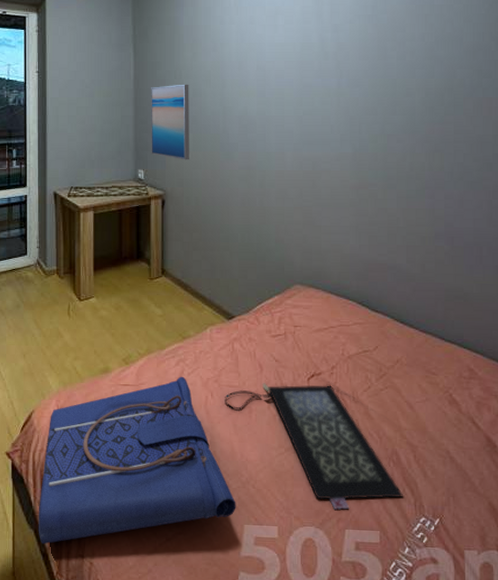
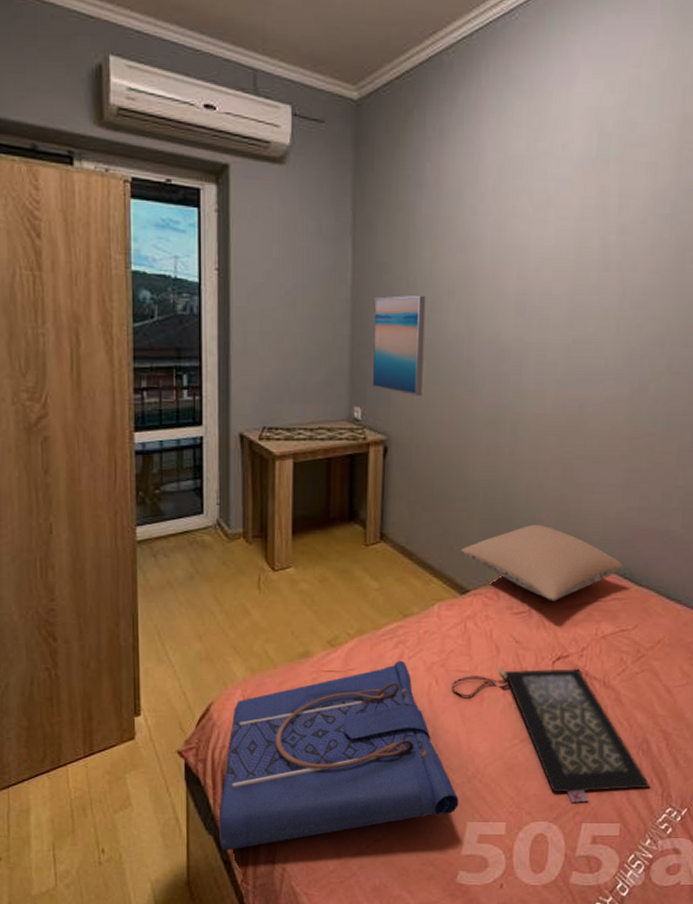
pillow: none [226,260,360,326] -> present [460,524,623,602]

